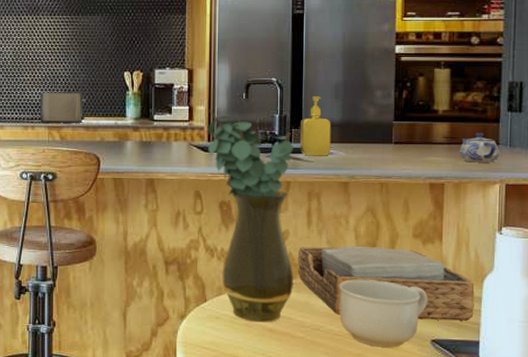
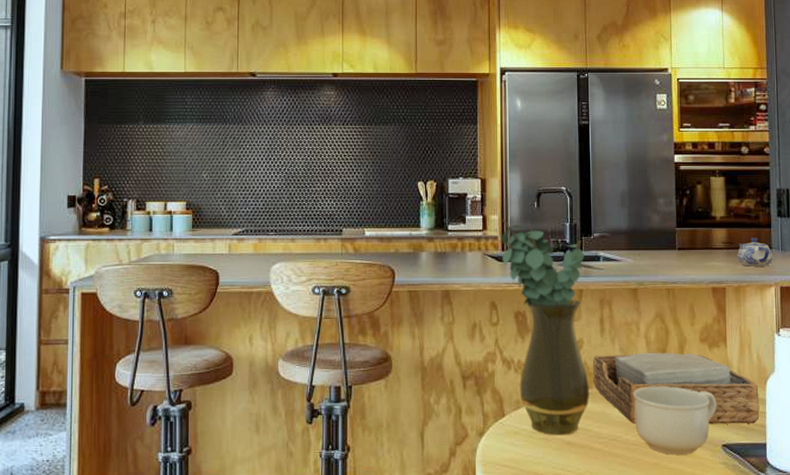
toaster: present [39,92,86,124] -> none [332,203,380,235]
soap dispenser: present [299,96,331,157] -> none [589,204,620,265]

